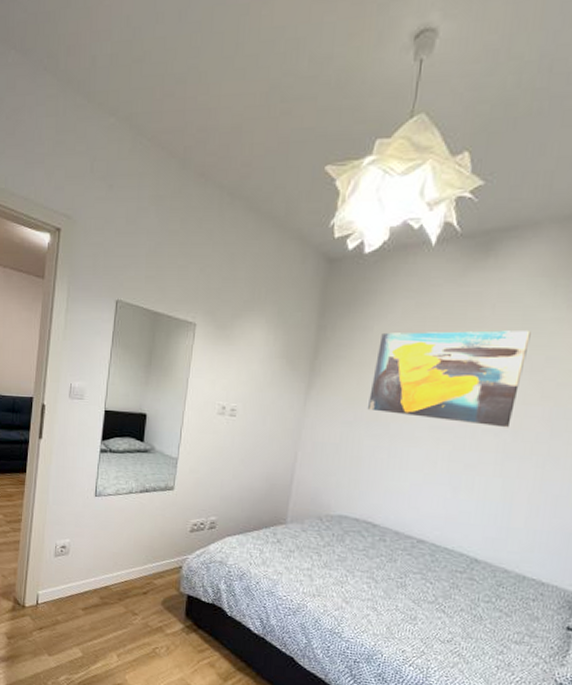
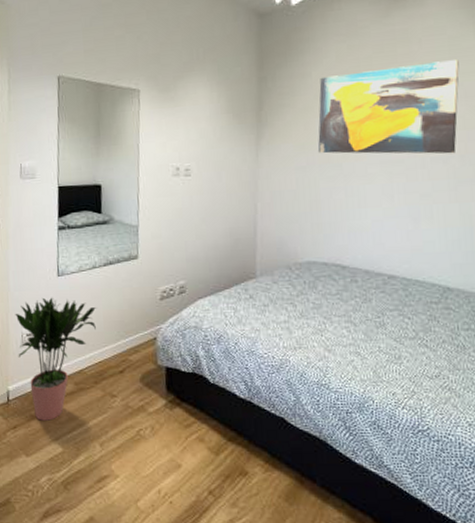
potted plant: none [50,514,129,627] -> present [15,297,97,421]

